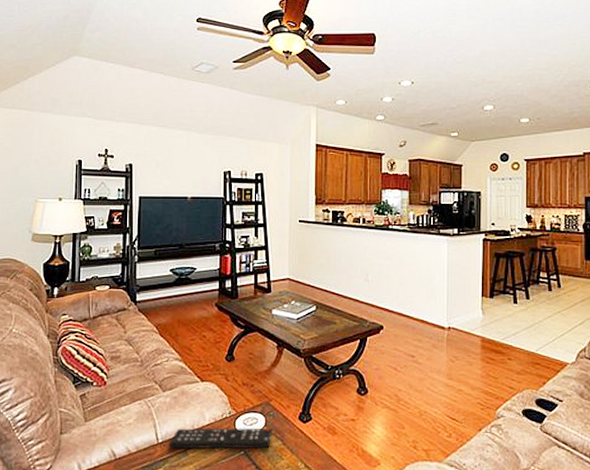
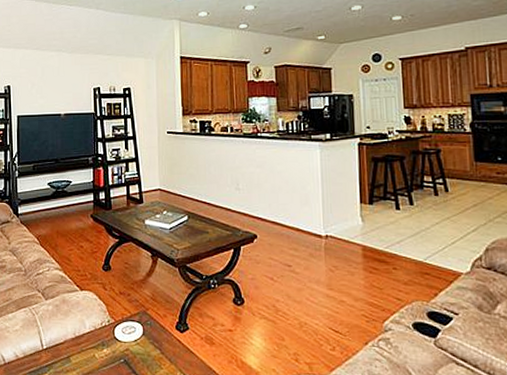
remote control: present [168,428,272,449] -> none [52,335,151,357]

